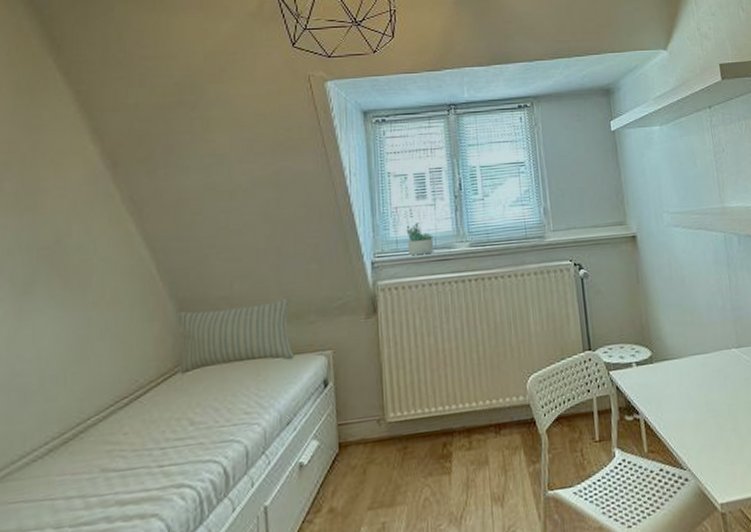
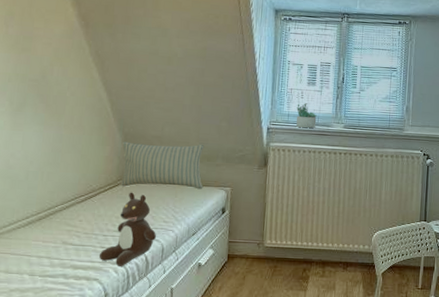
stuffed animal: none [156,379,235,490] -> present [98,192,156,266]

